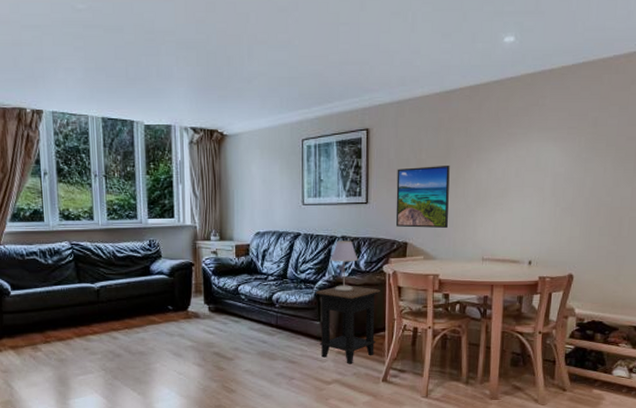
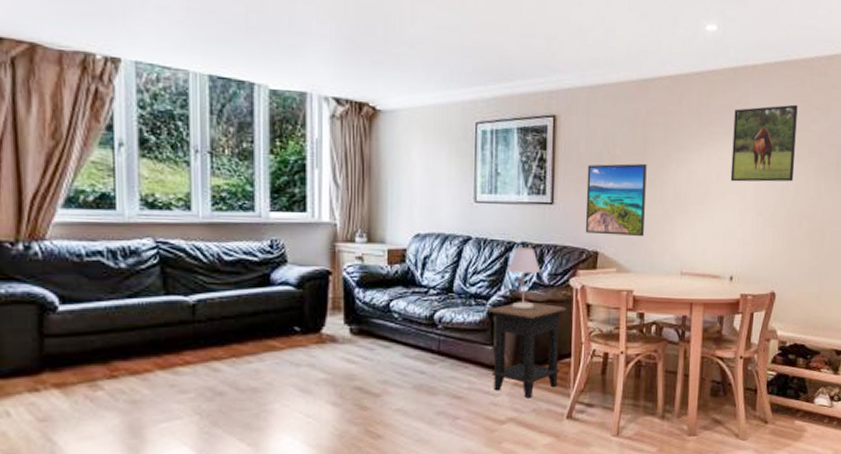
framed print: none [528,102,596,176] -> present [730,104,798,182]

